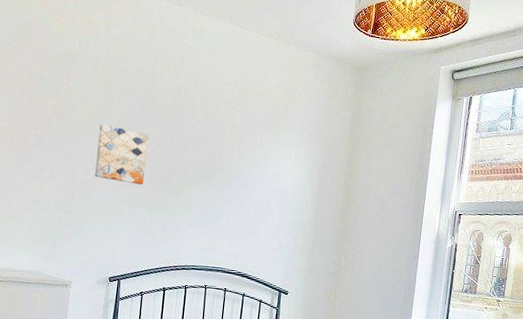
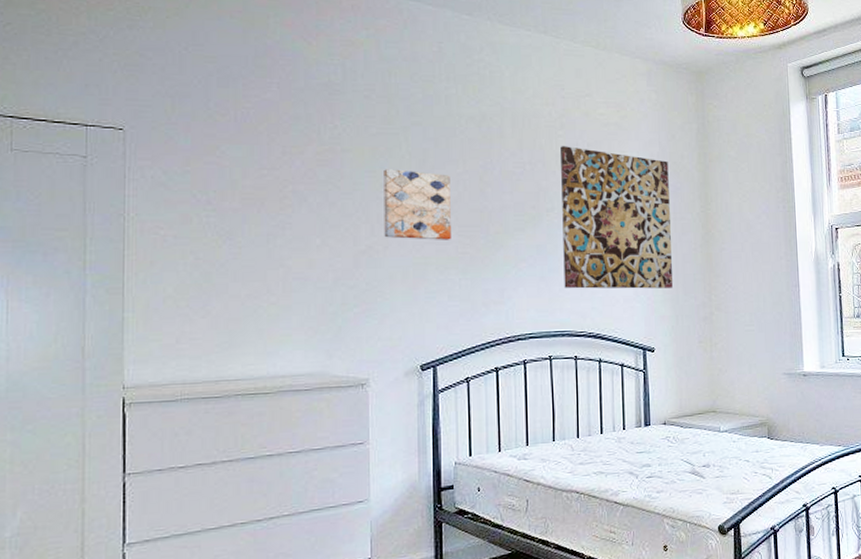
wall art: none [224,120,323,246] -> present [561,146,673,289]

